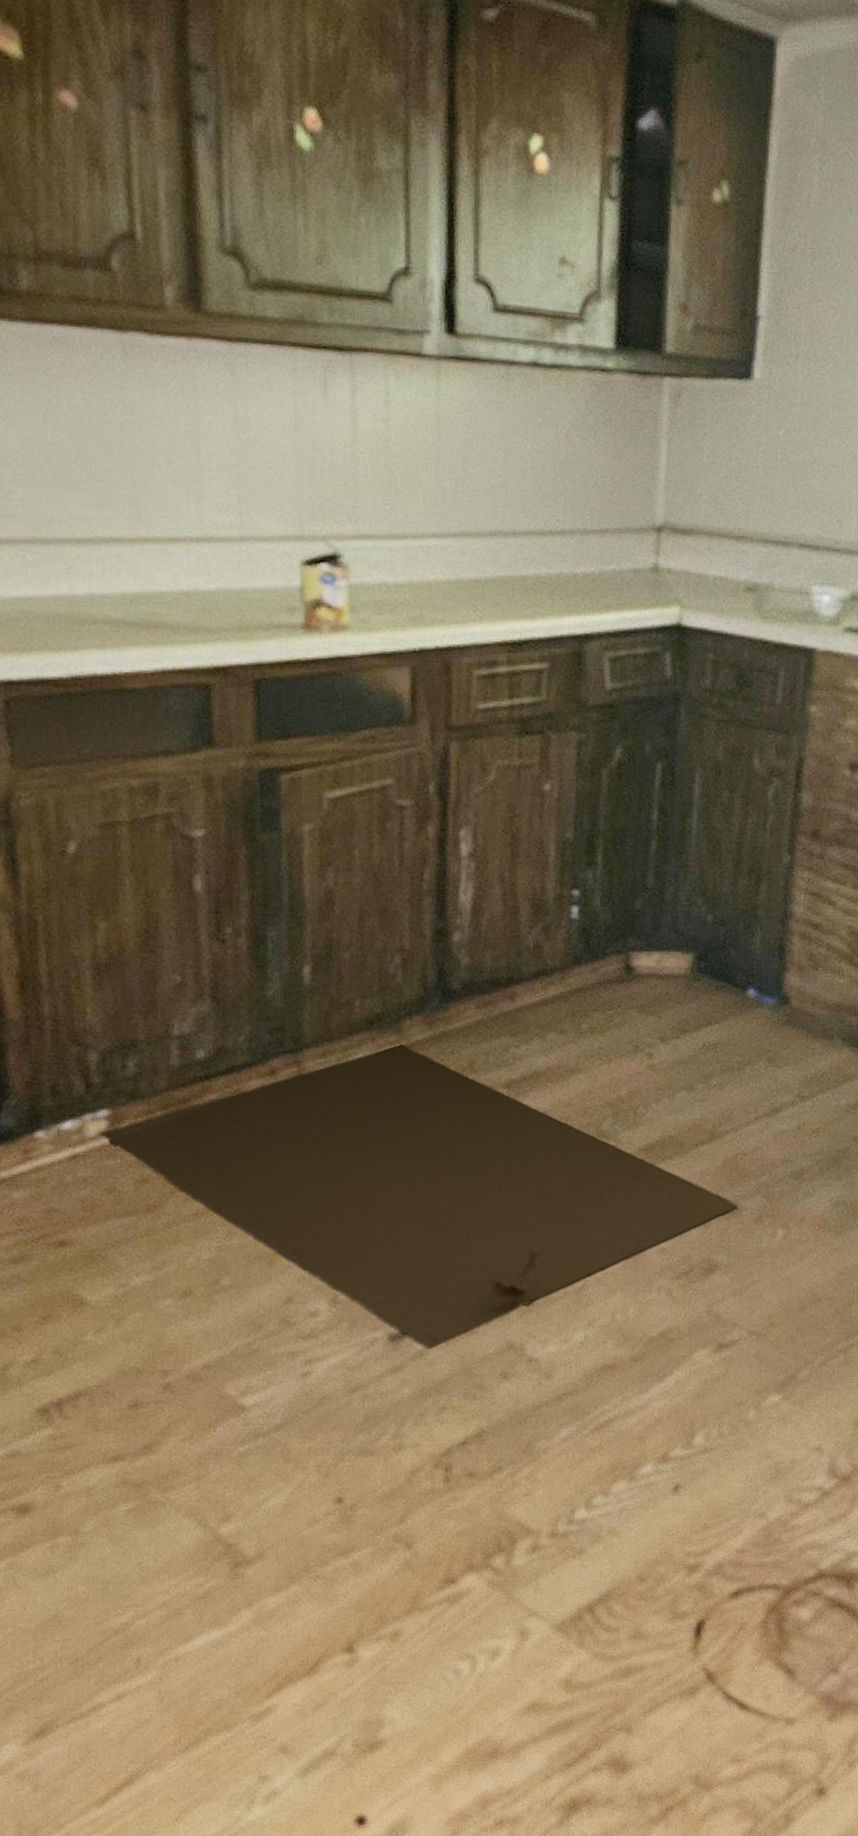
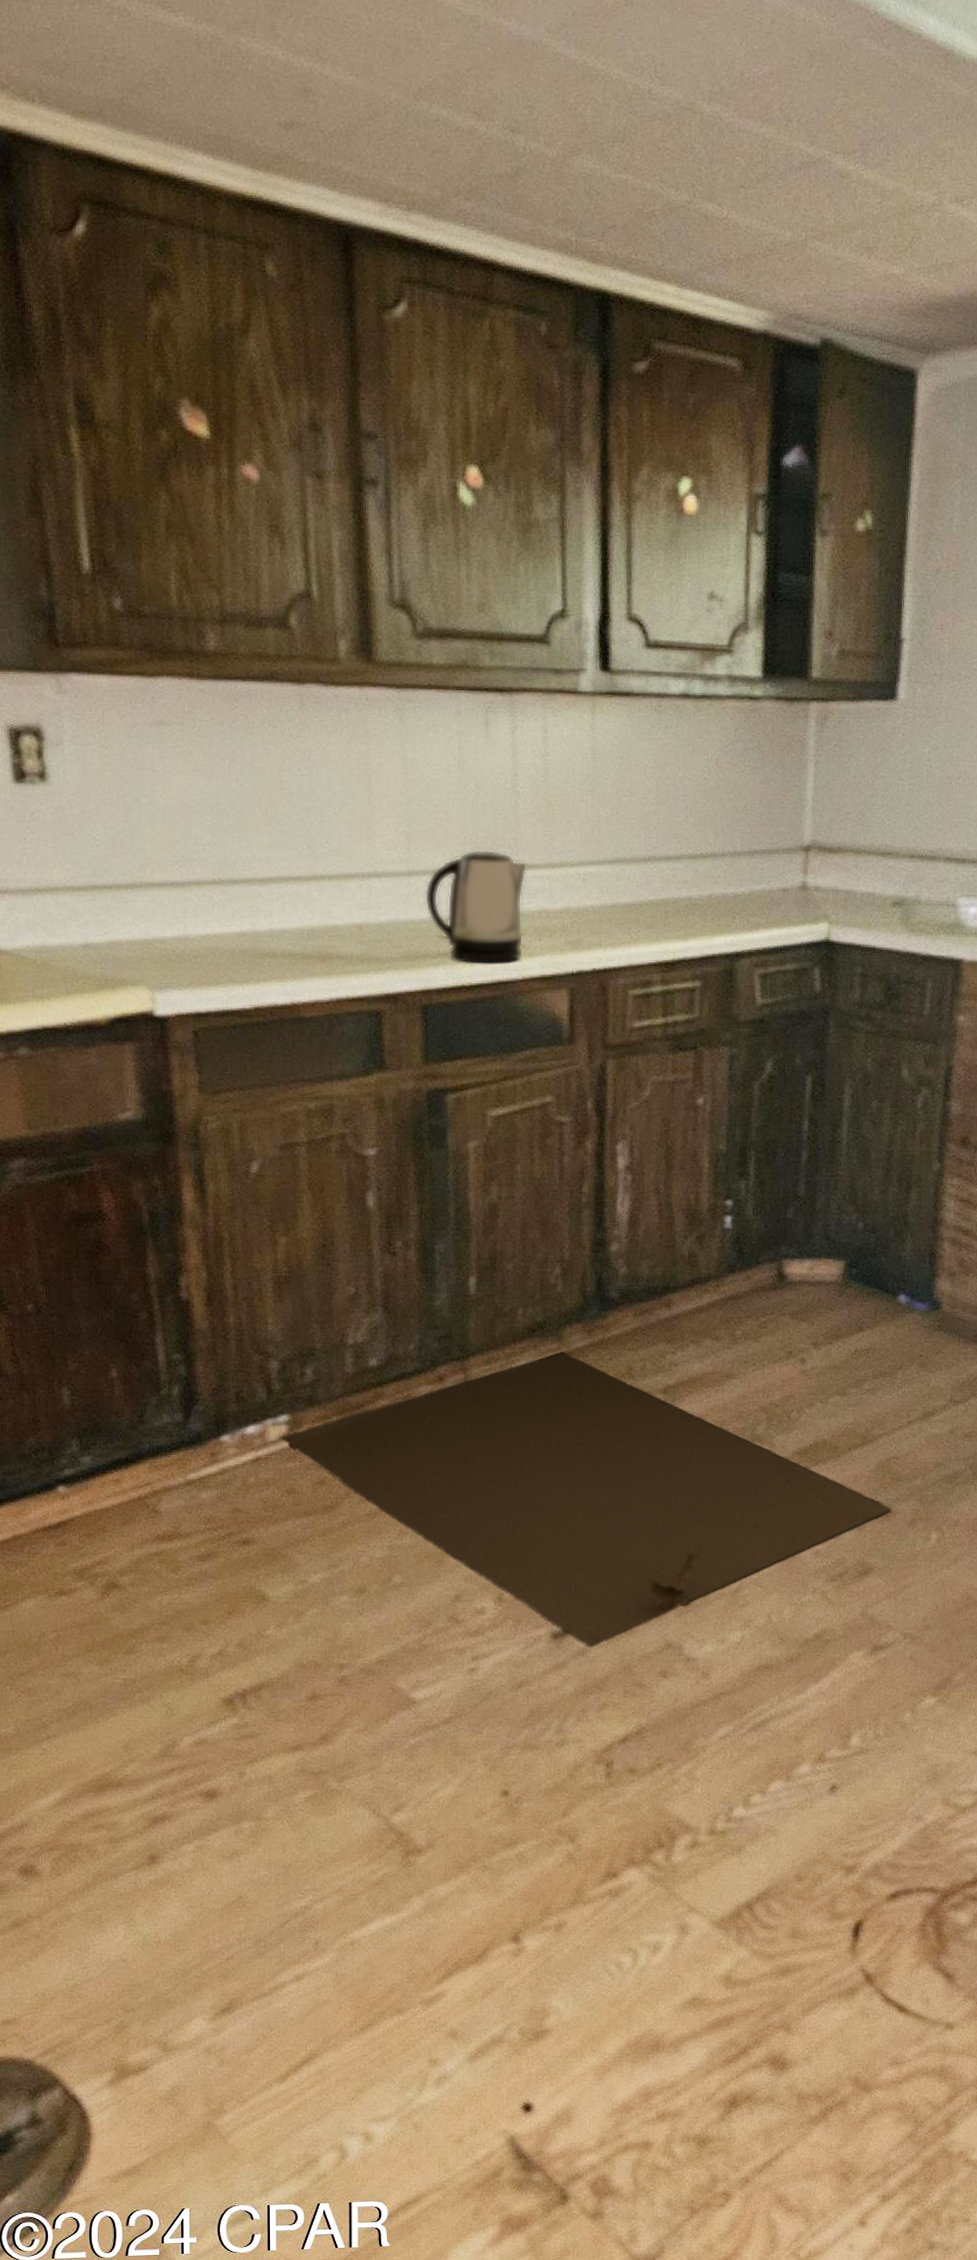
kettle: none [257,516,368,638] -> present [424,849,528,963]

